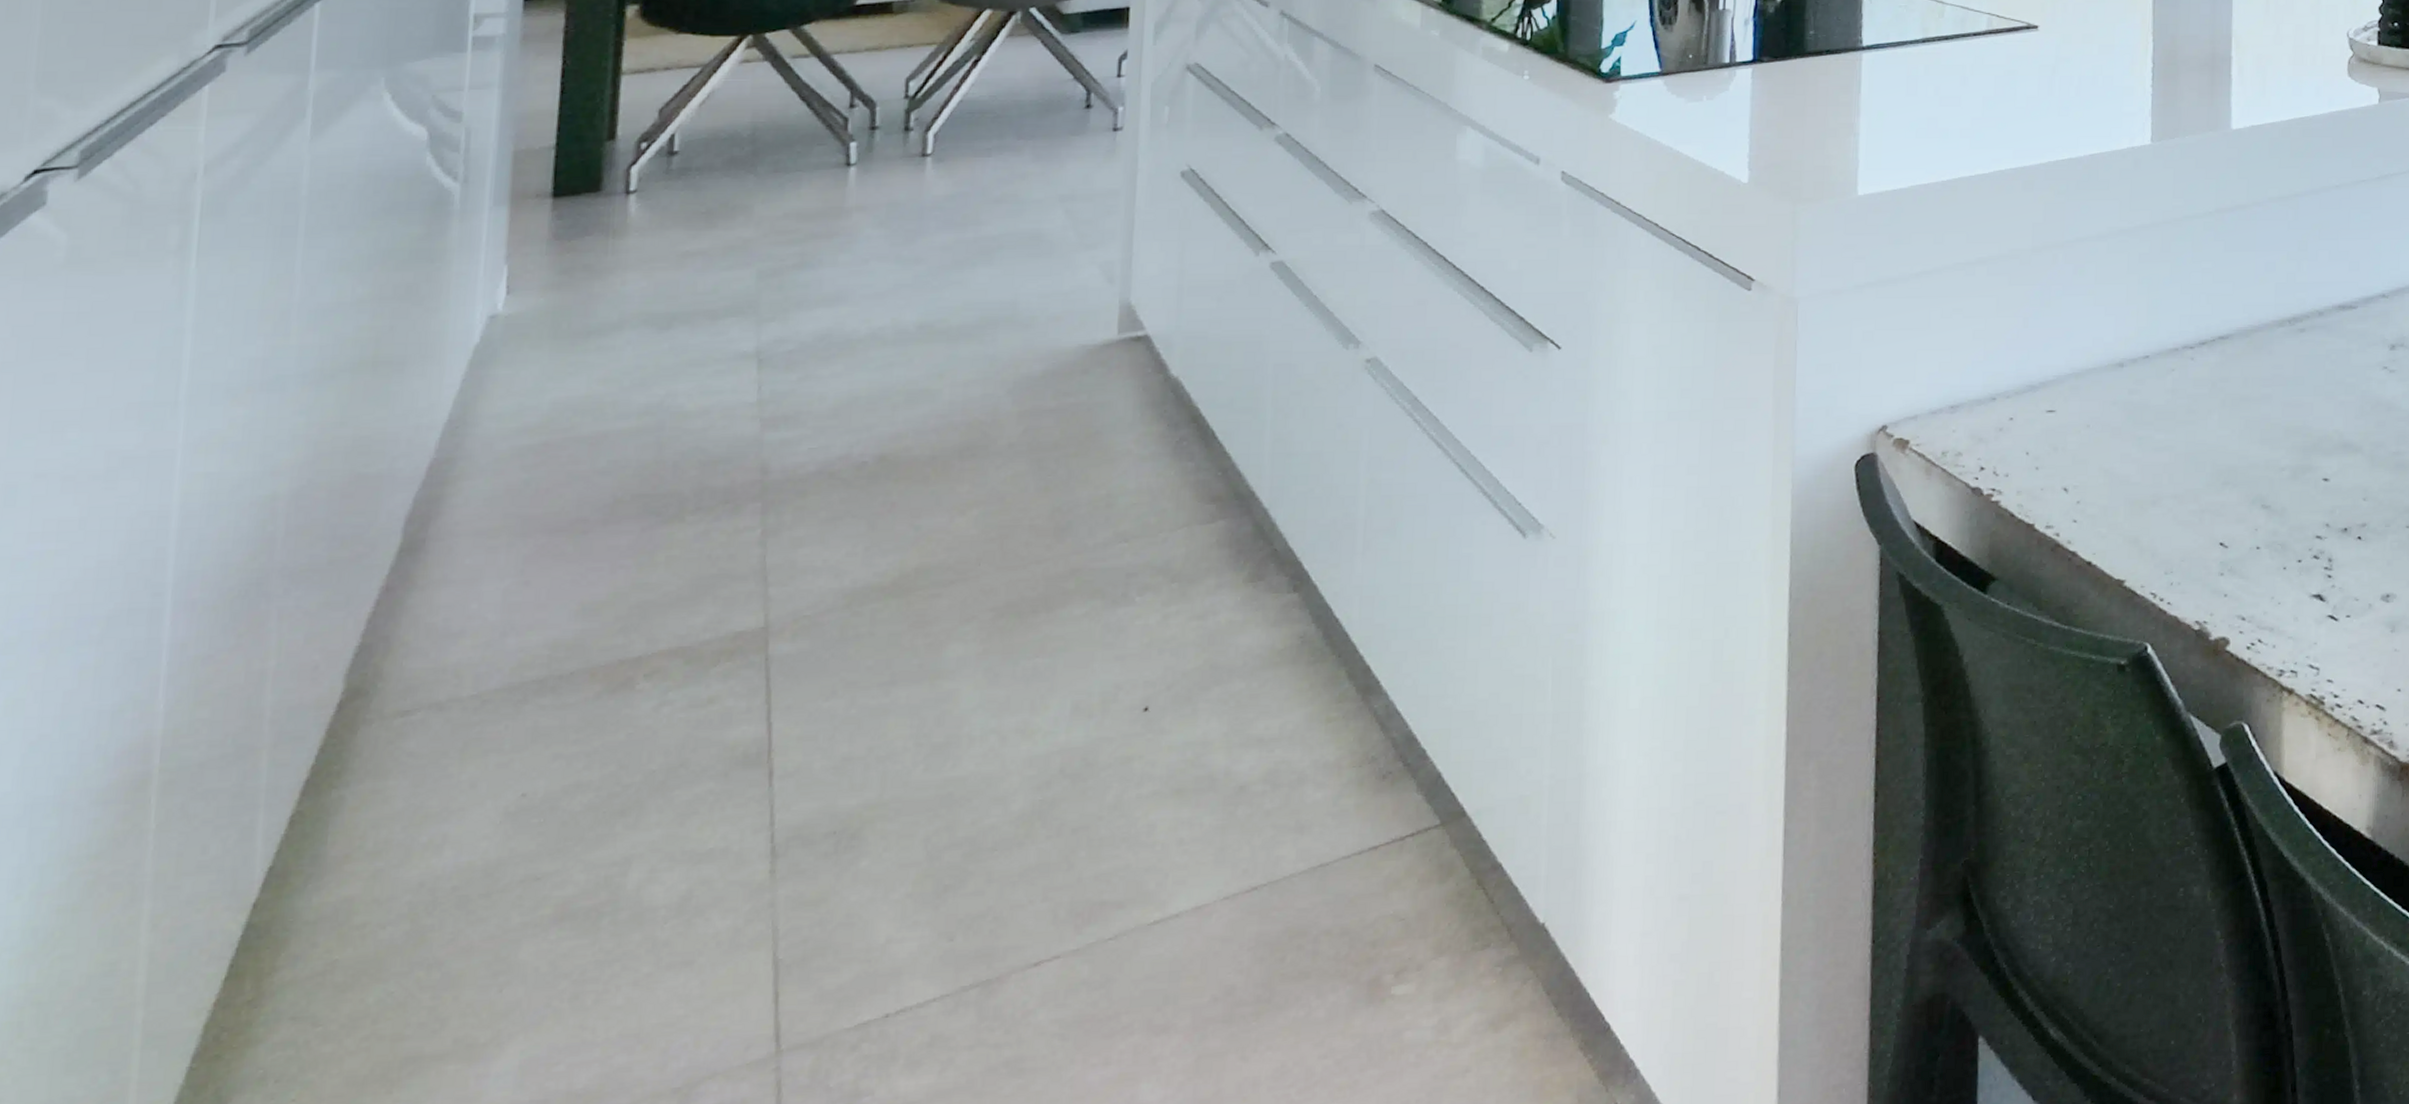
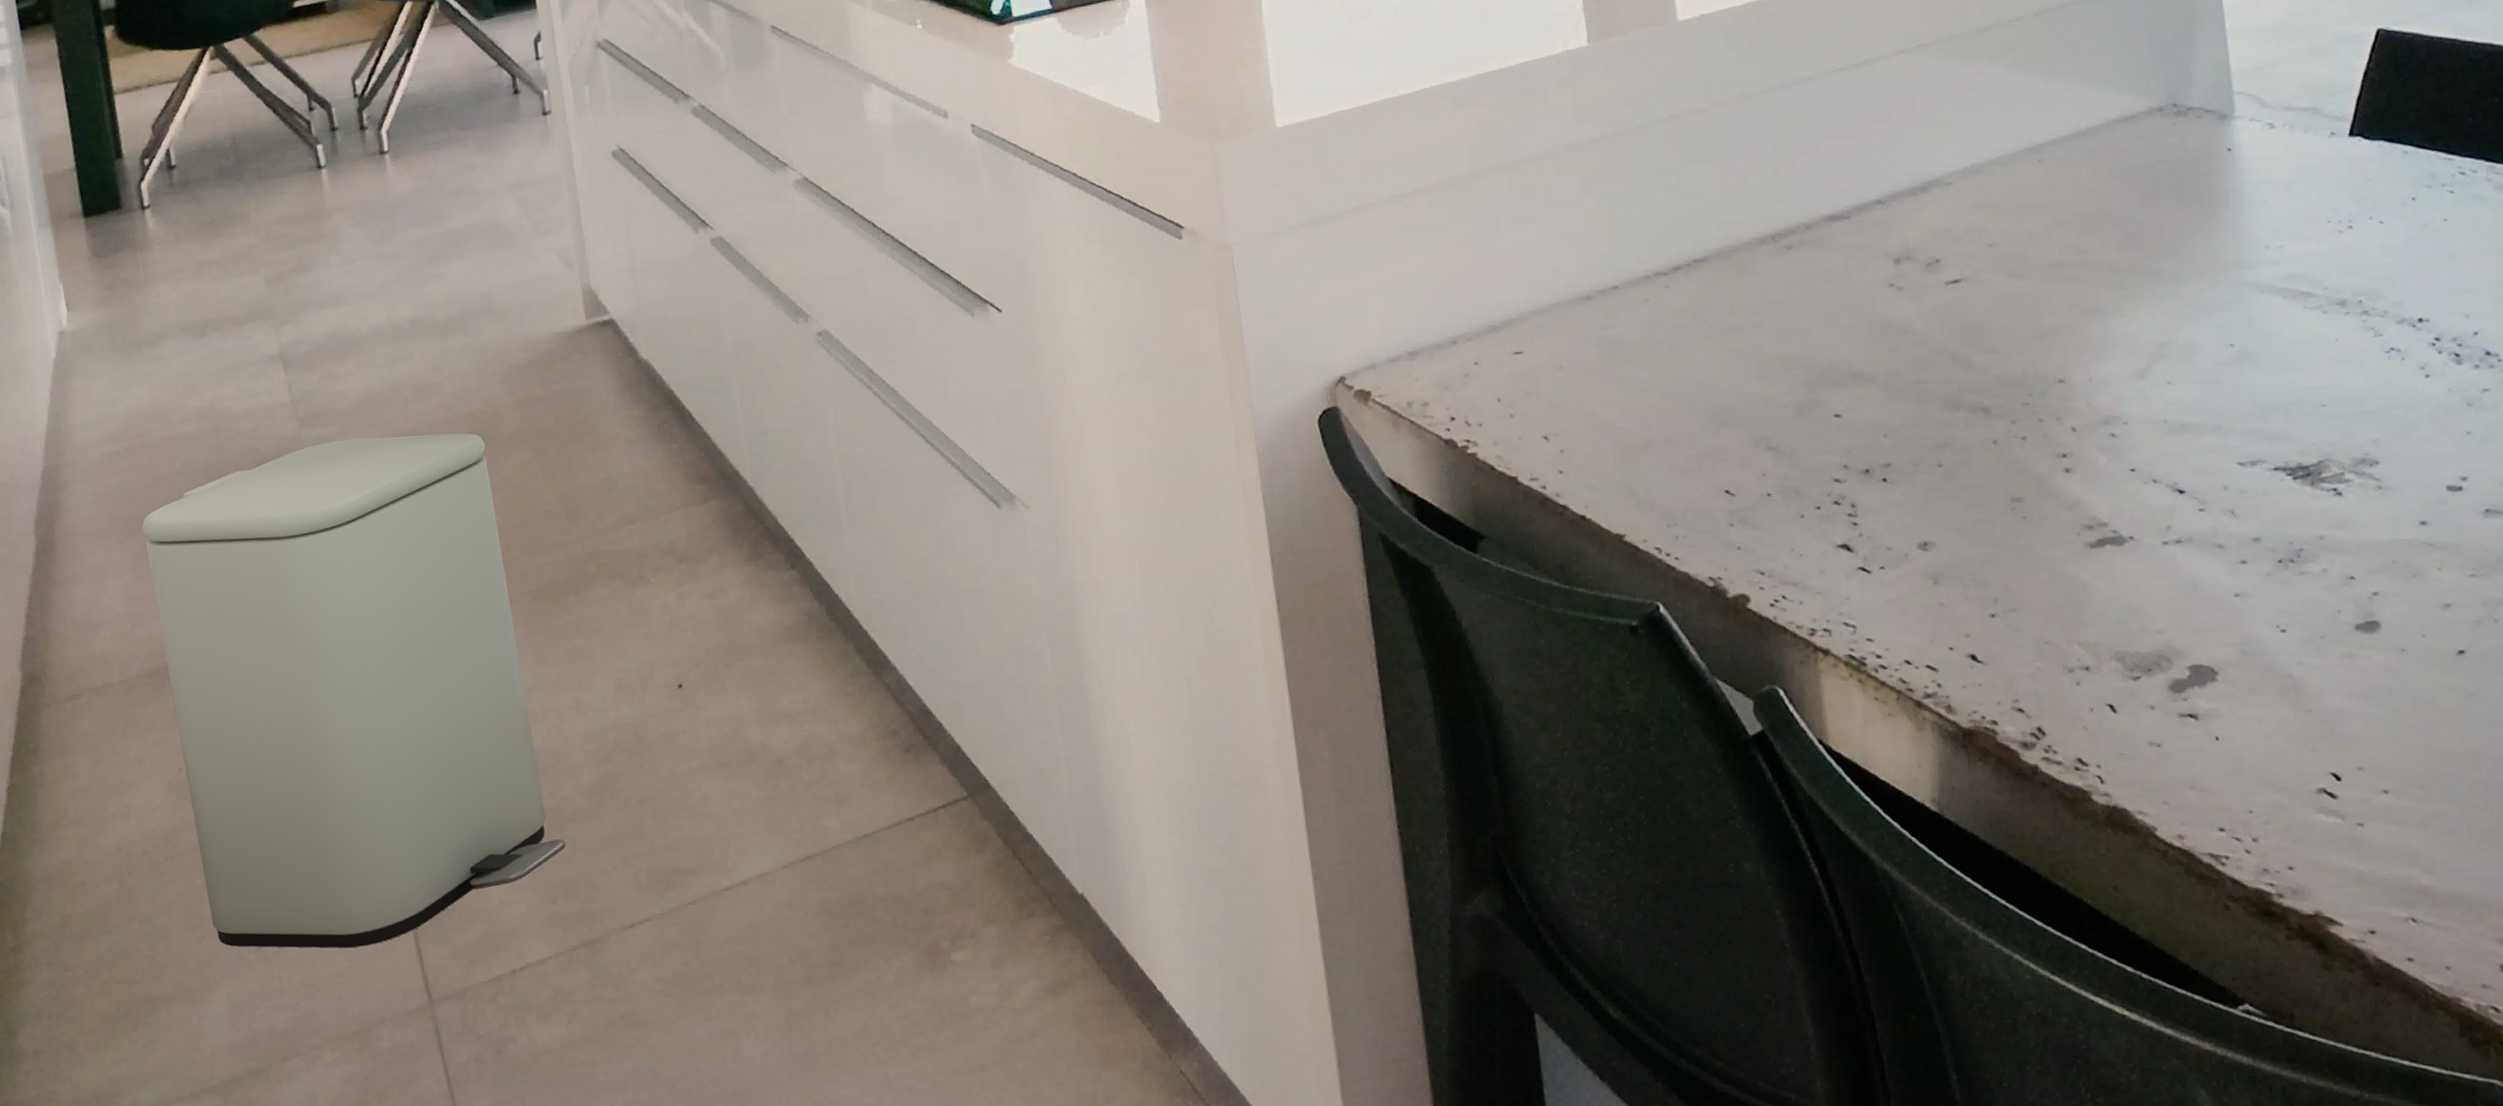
pedal bin: none [522,441,980,995] -> present [142,432,566,948]

